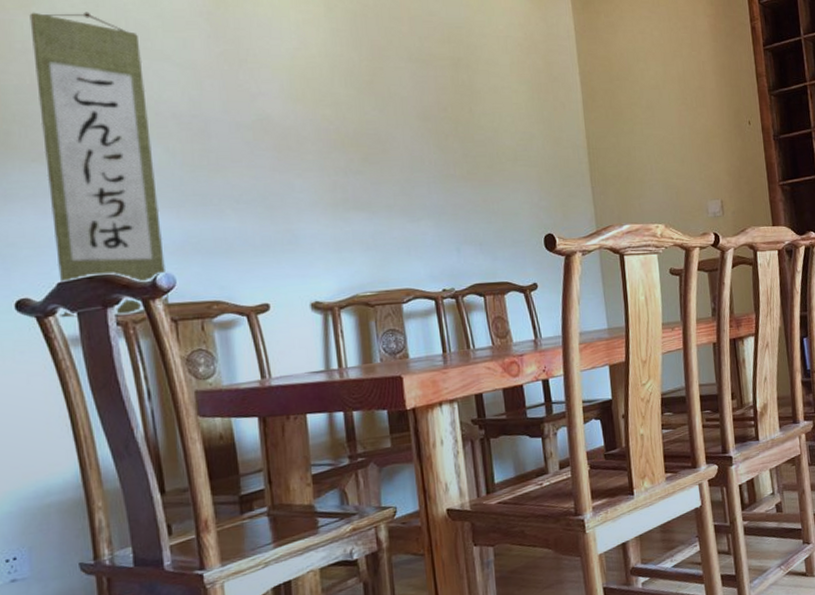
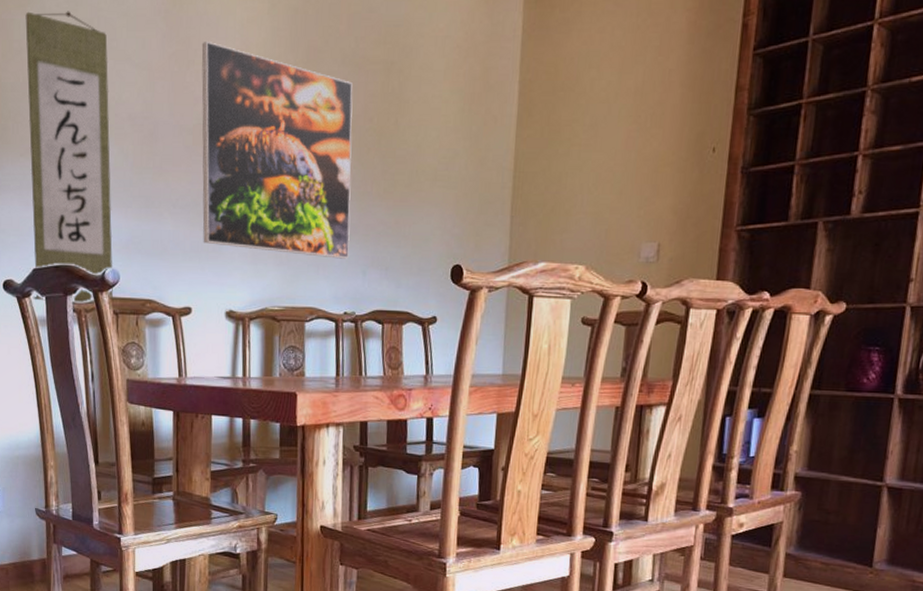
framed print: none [254,40,440,239] -> present [201,40,353,259]

